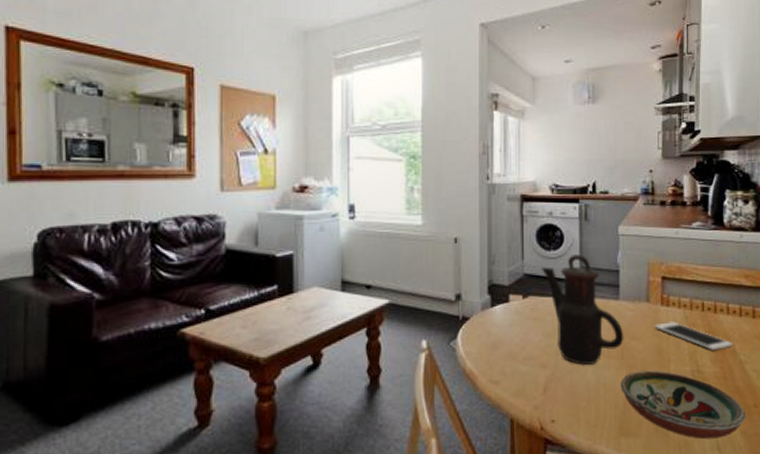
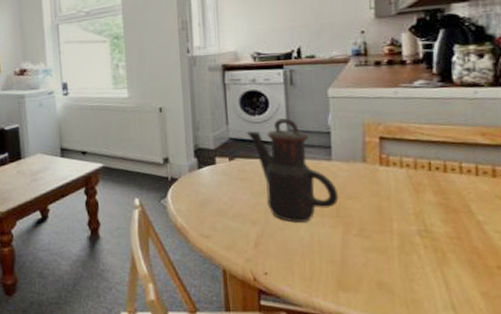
decorative bowl: present [621,370,746,440] -> none [337,229,487,299]
cell phone: present [655,322,733,350] -> none [373,181,469,210]

